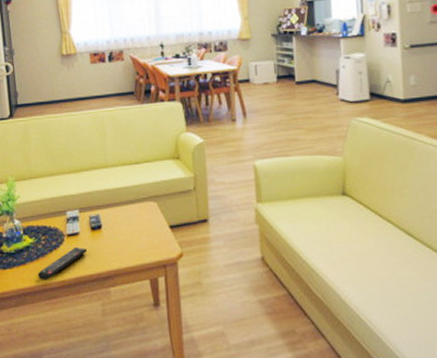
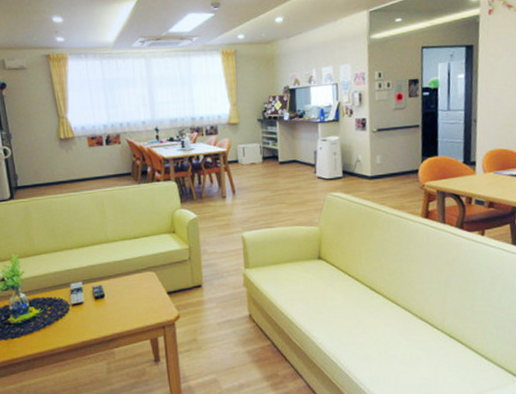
remote control: present [38,247,87,280] -> none [45,315,92,346]

